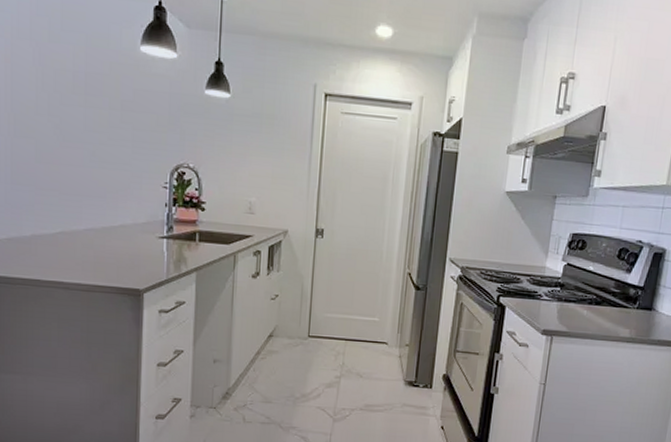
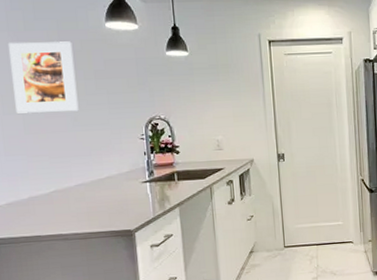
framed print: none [29,53,100,145] -> present [9,41,79,114]

